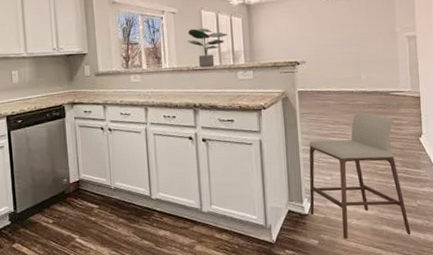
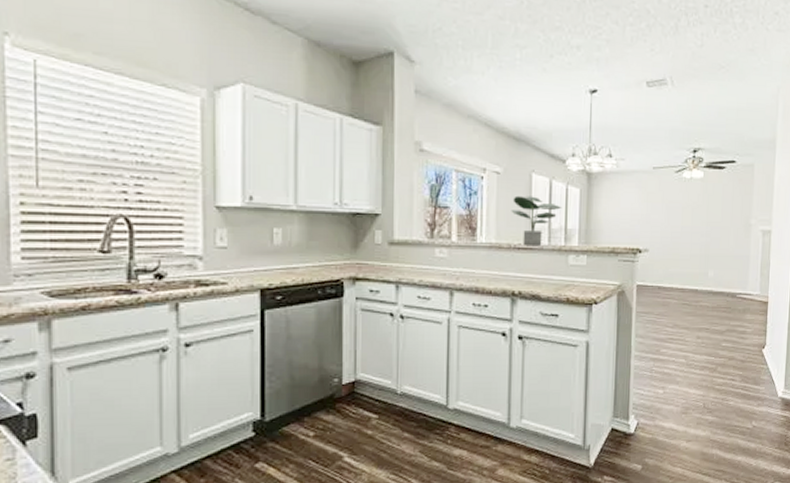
bar stool: present [309,111,411,240] -> none [635,314,743,465]

